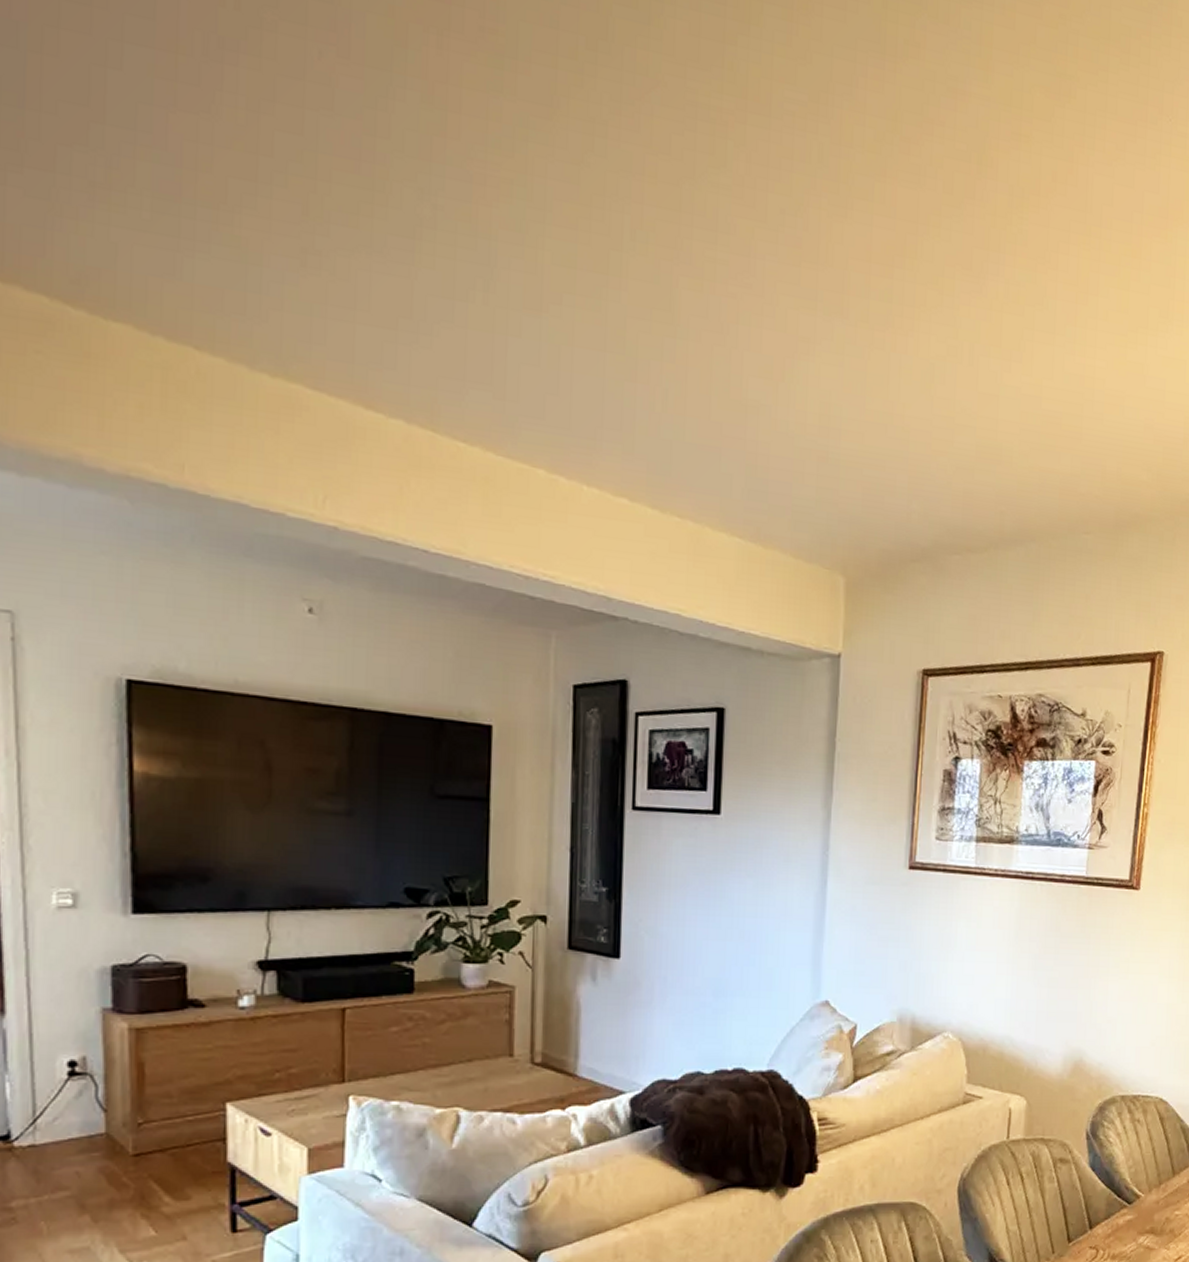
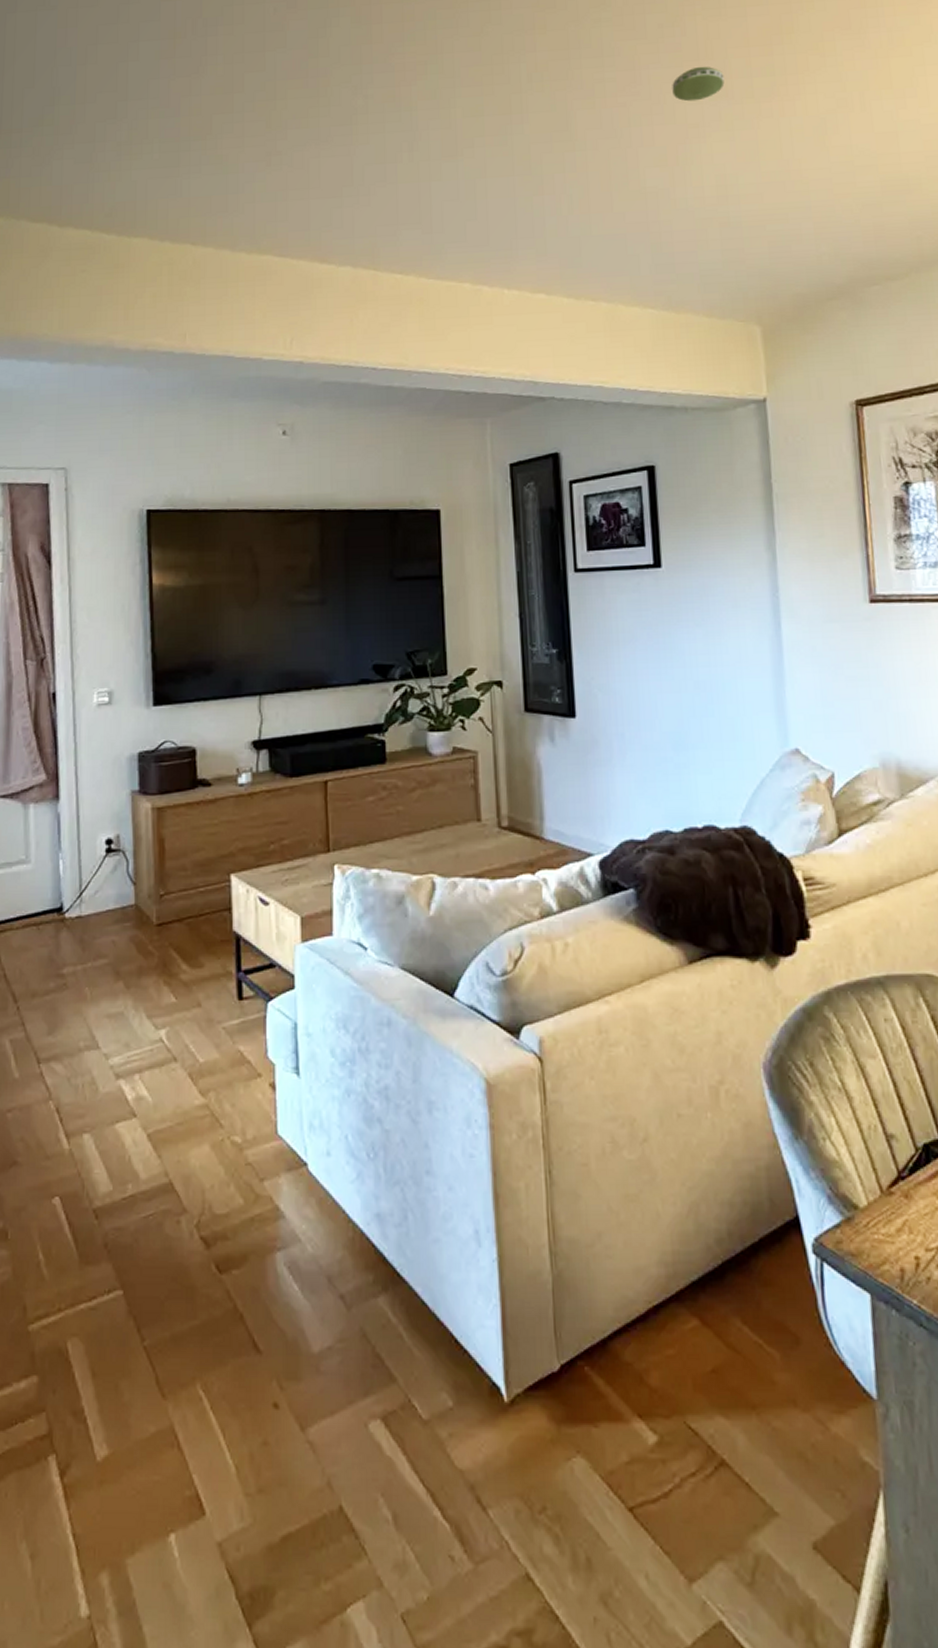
smoke detector: none [786,271,842,312] -> present [672,66,725,102]

